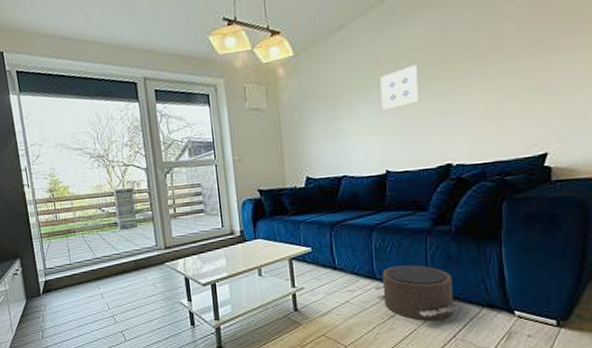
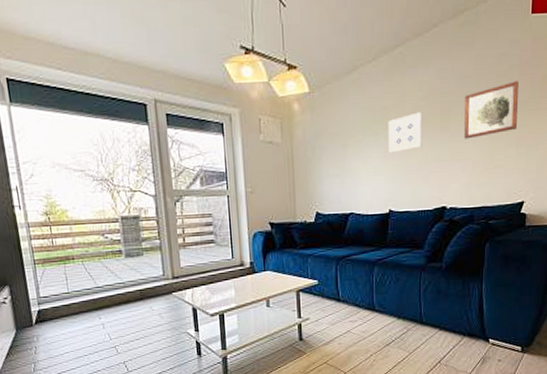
pouf: present [374,265,457,321] -> none [373,298,443,348]
wall art: none [467,20,532,89] -> present [464,81,518,139]

